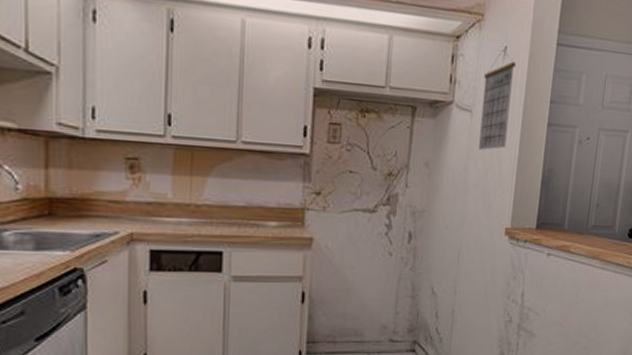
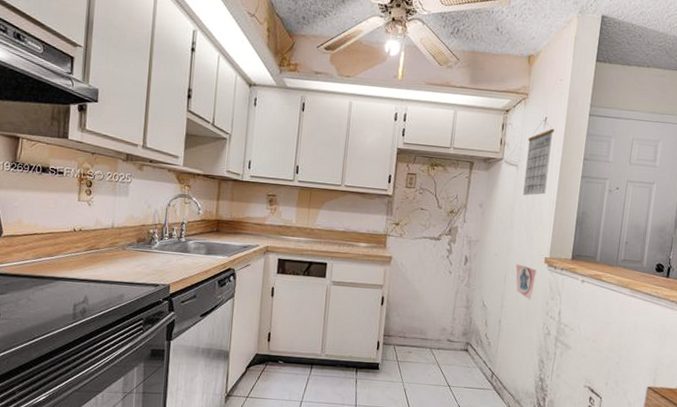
animal cookie: none [471,237,496,282] -> present [515,263,536,300]

